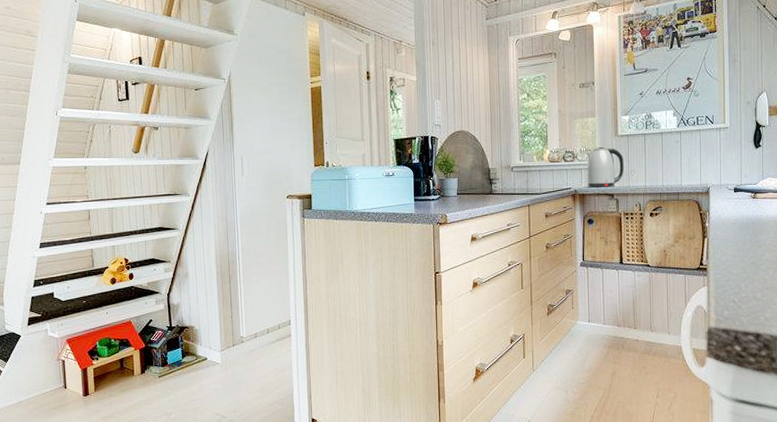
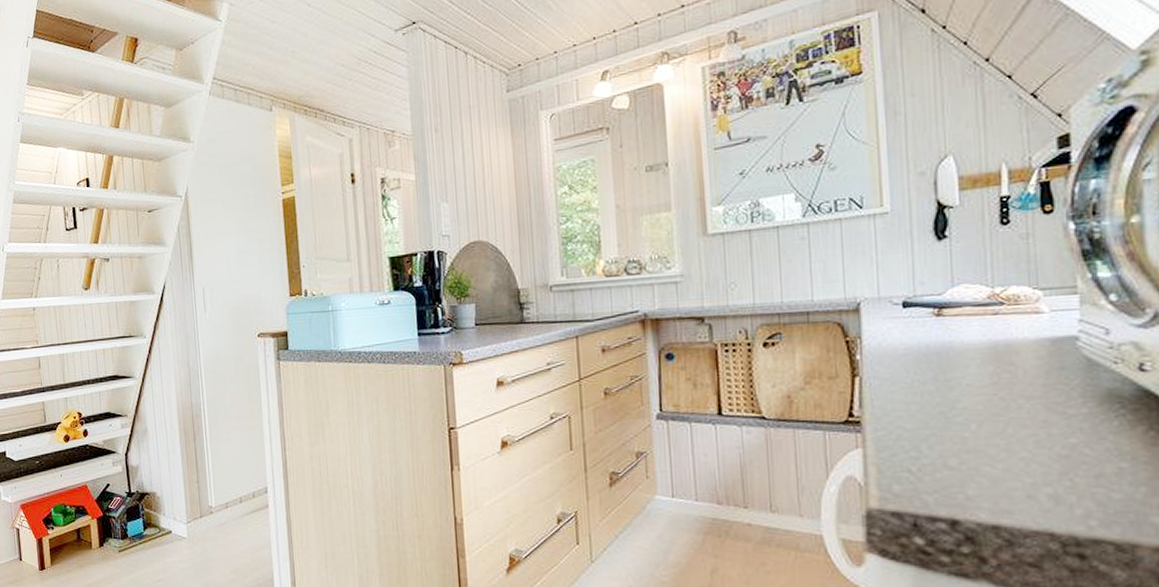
kettle: present [587,147,624,188] -> none [661,252,719,310]

